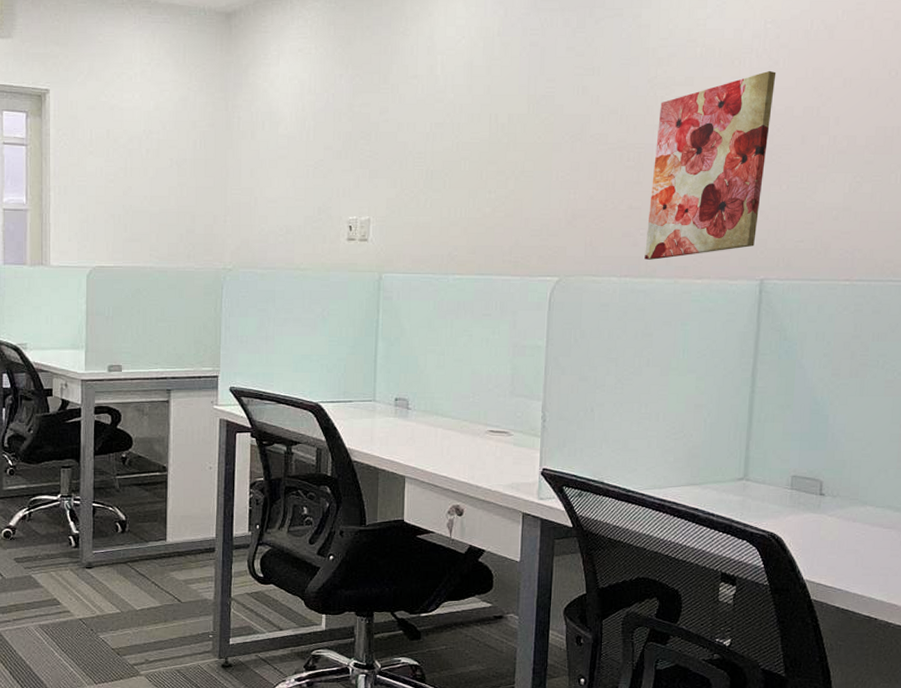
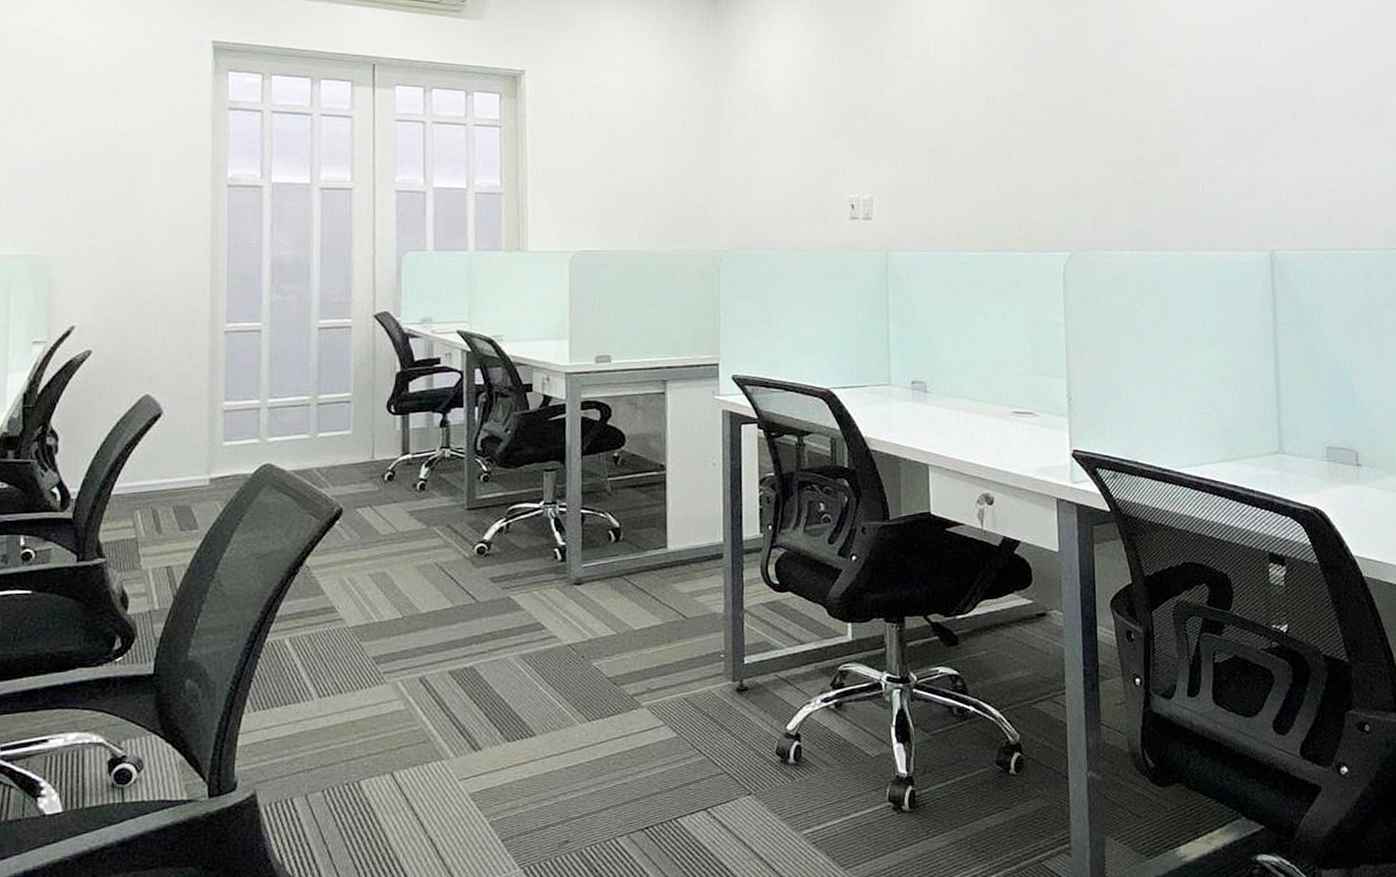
wall art: present [644,70,776,260] -> none [1153,52,1261,233]

